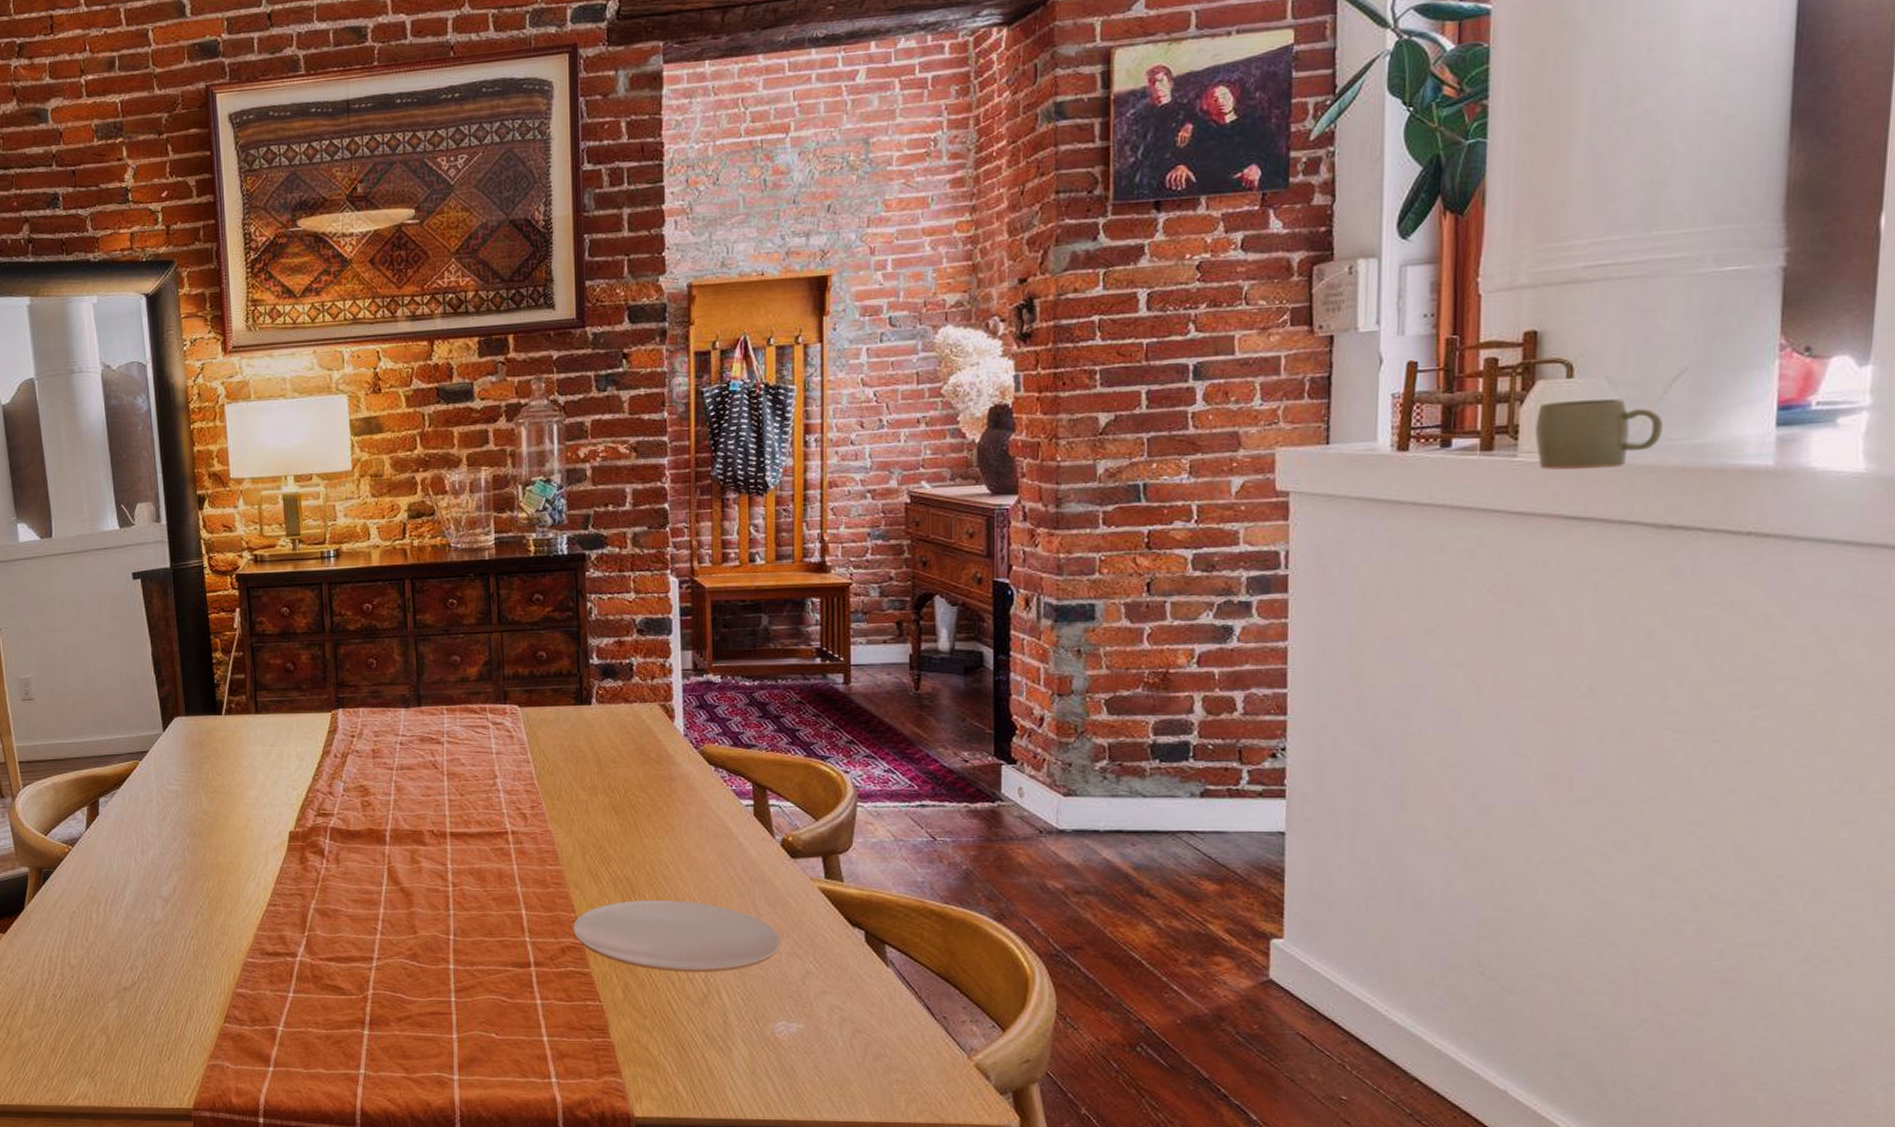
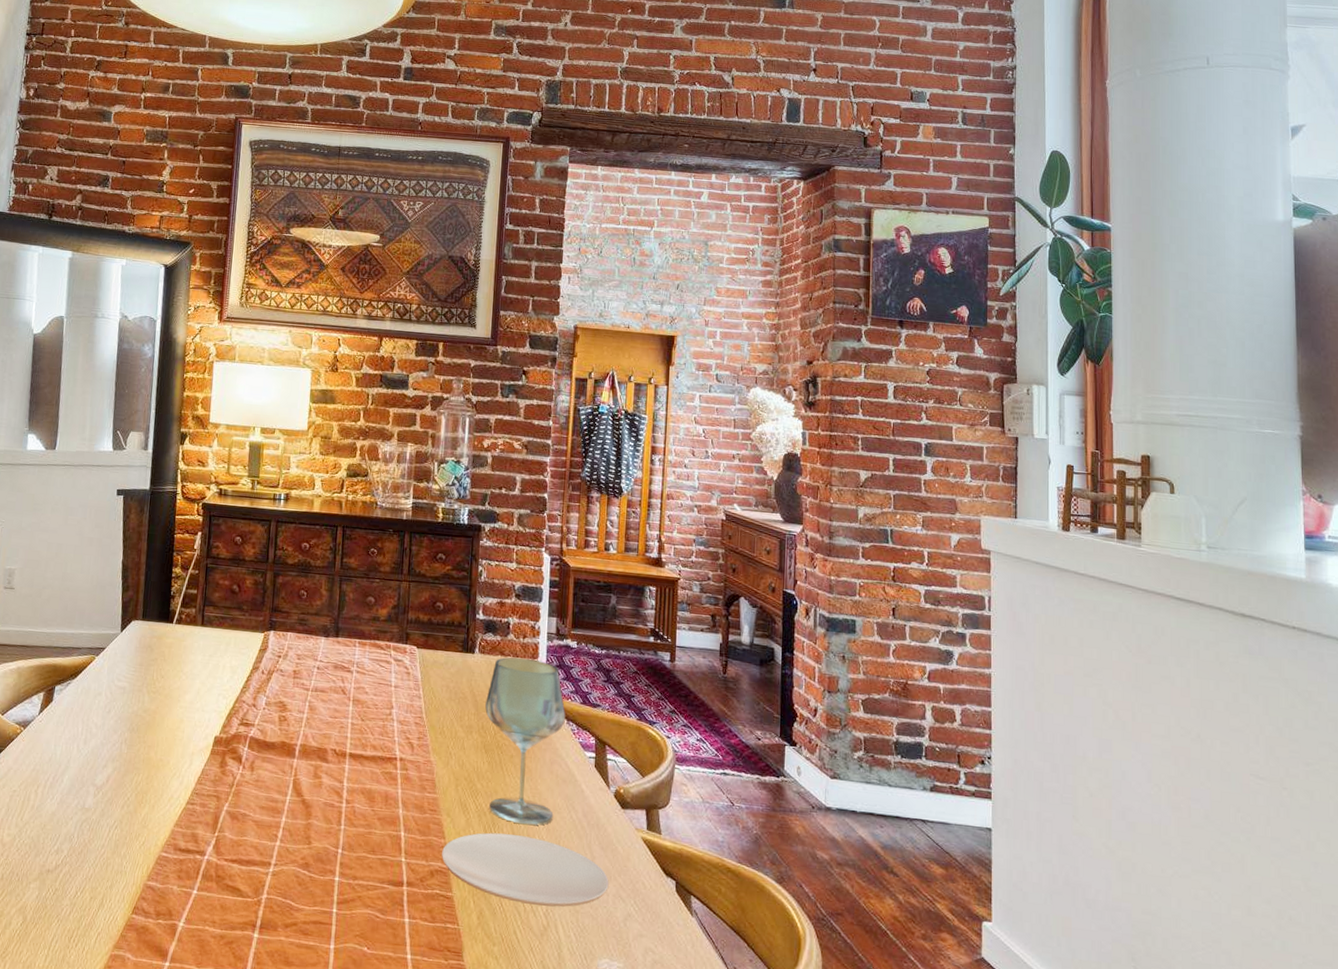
wine glass: none [610,702,712,888] -> present [485,657,566,825]
mug: present [1535,399,1664,470] -> none [1152,509,1234,565]

